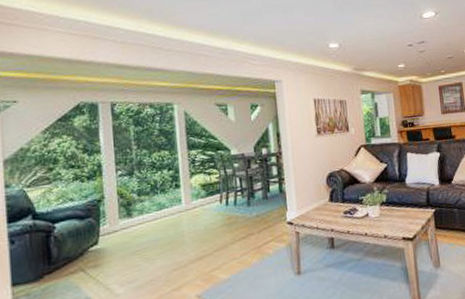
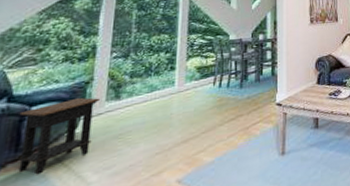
side table: none [45,215,114,286] -> present [18,97,101,175]

